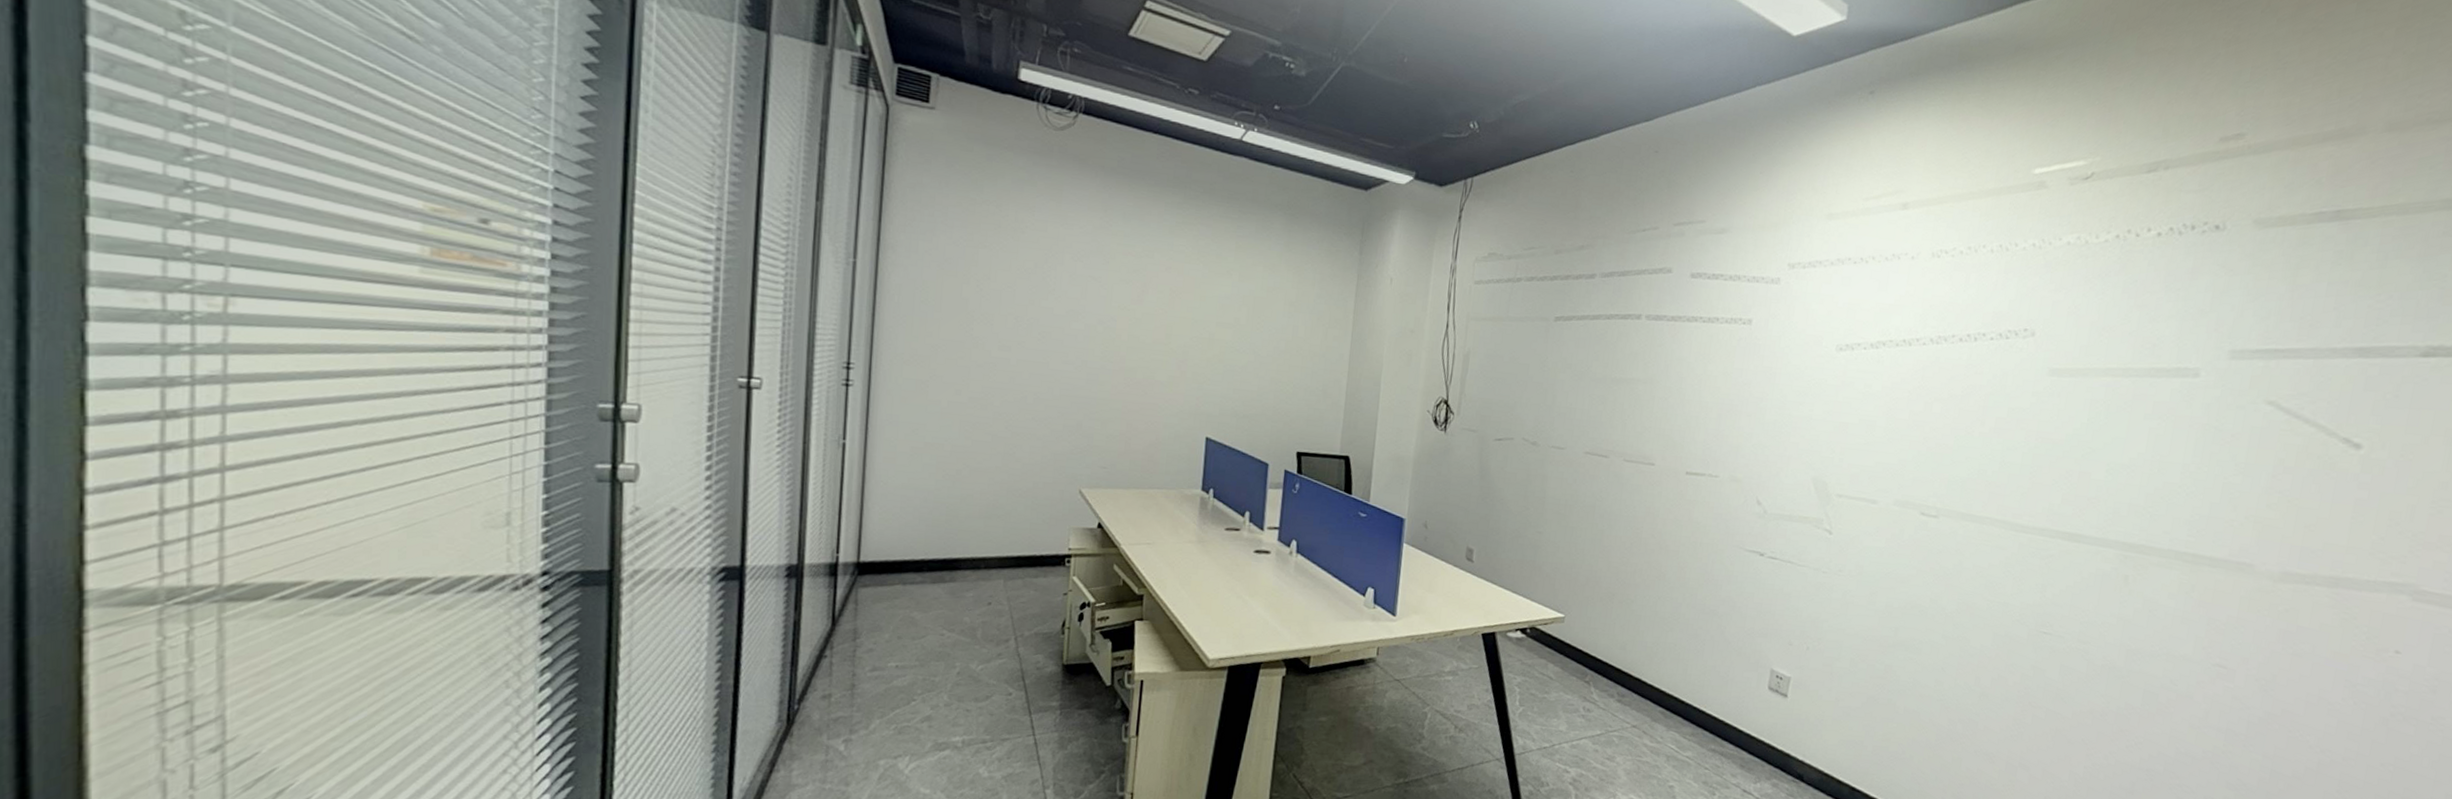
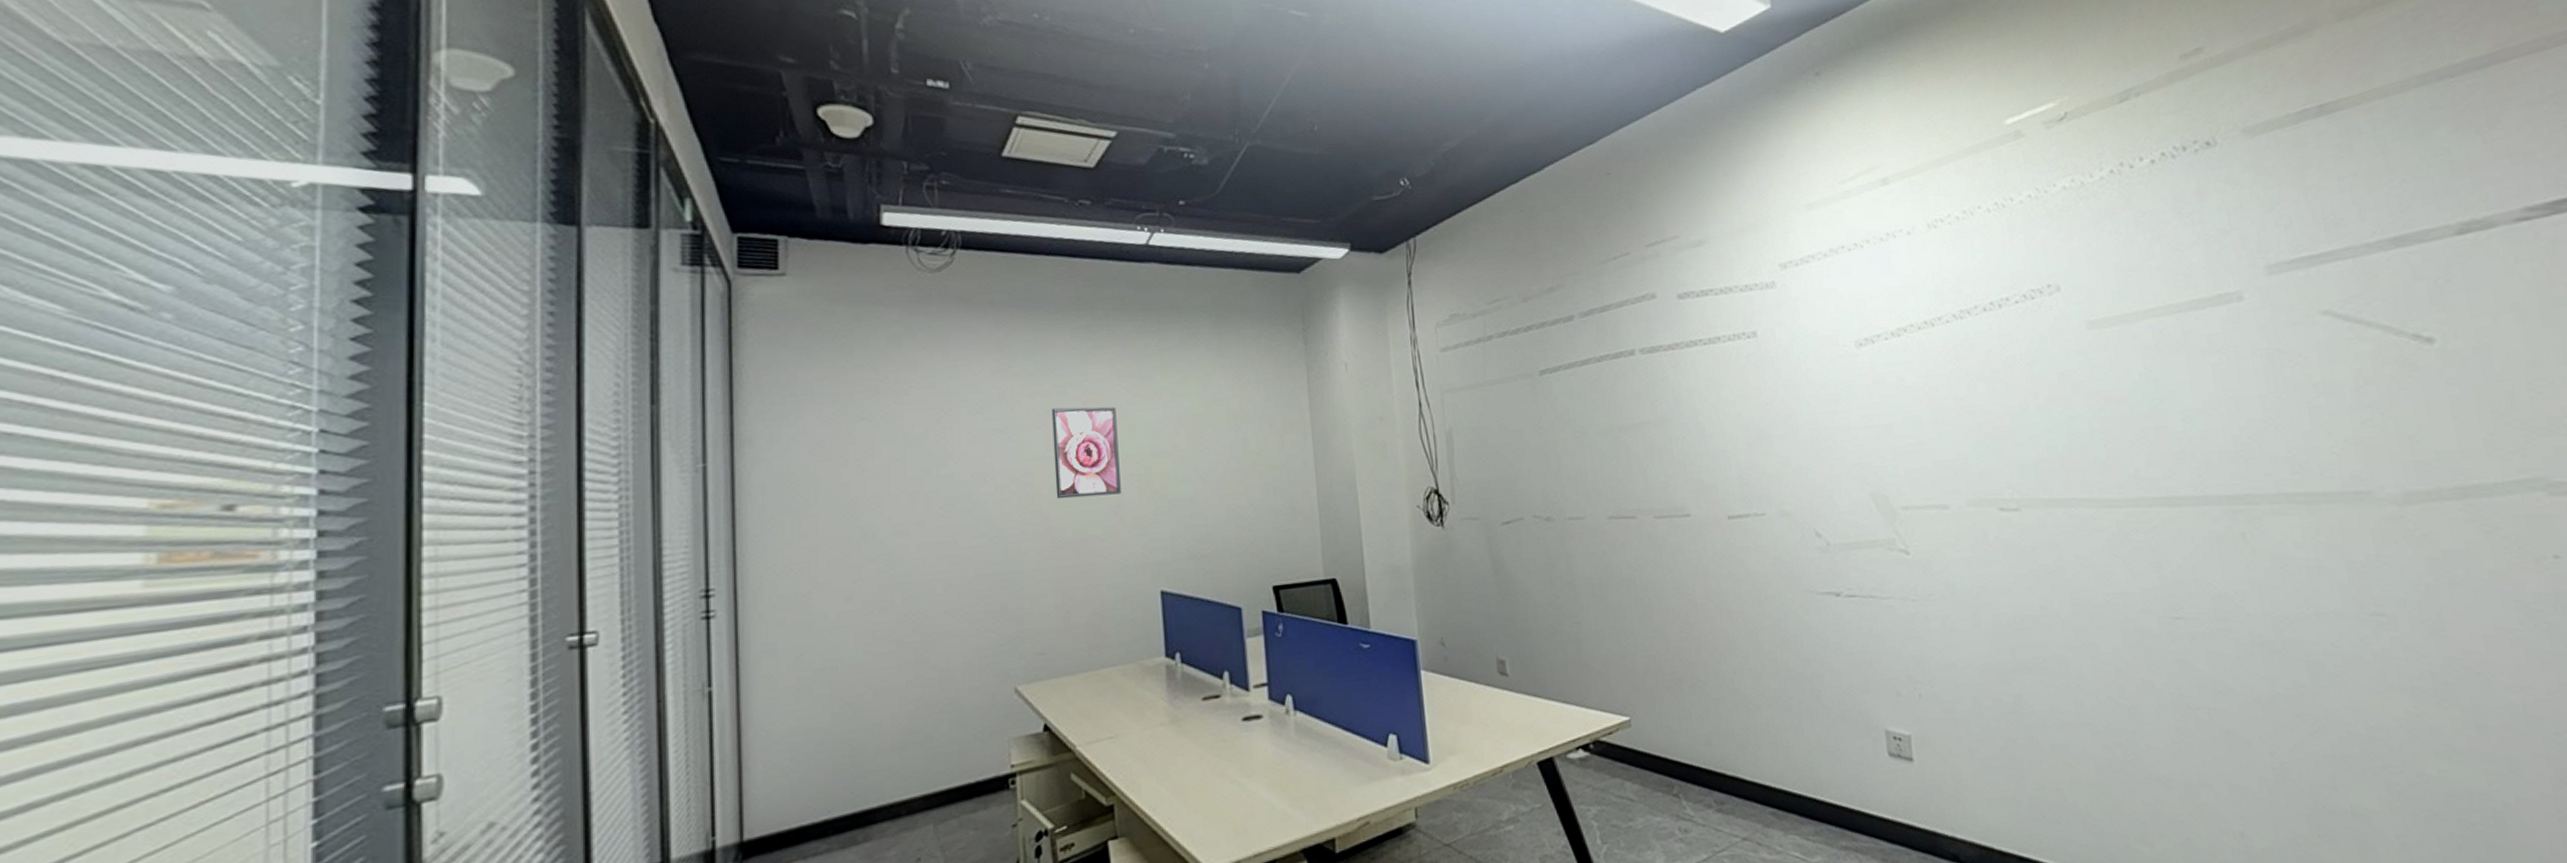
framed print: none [1133,269,1193,351] -> present [1051,406,1121,500]

